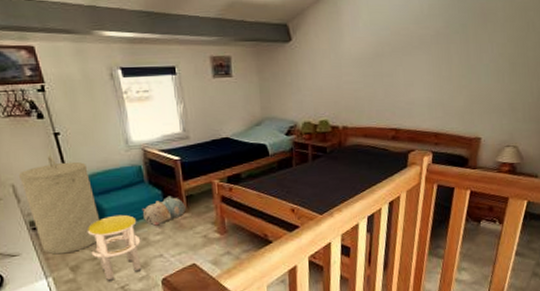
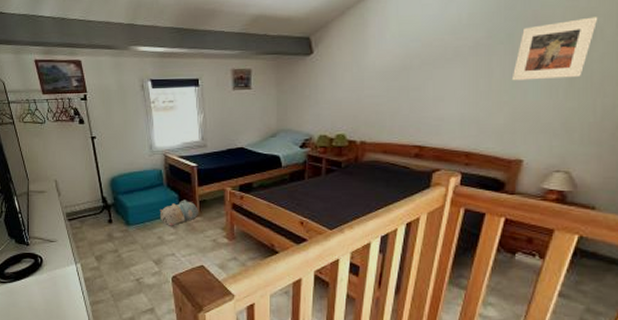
laundry hamper: present [18,156,99,255] -> none [60,157,122,244]
stool: present [87,214,142,281] -> none [111,213,157,273]
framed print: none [467,10,530,67] -> present [511,16,598,81]

